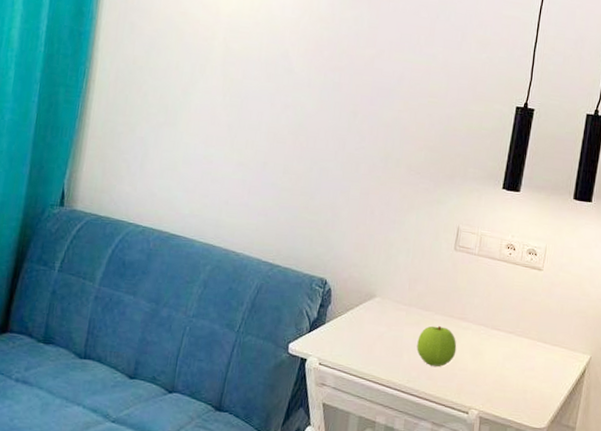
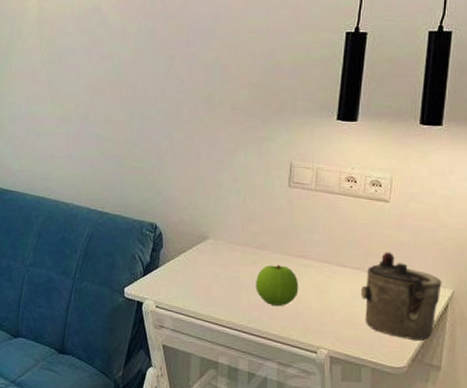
teapot: none [511,317,582,404] -> present [360,252,442,342]

